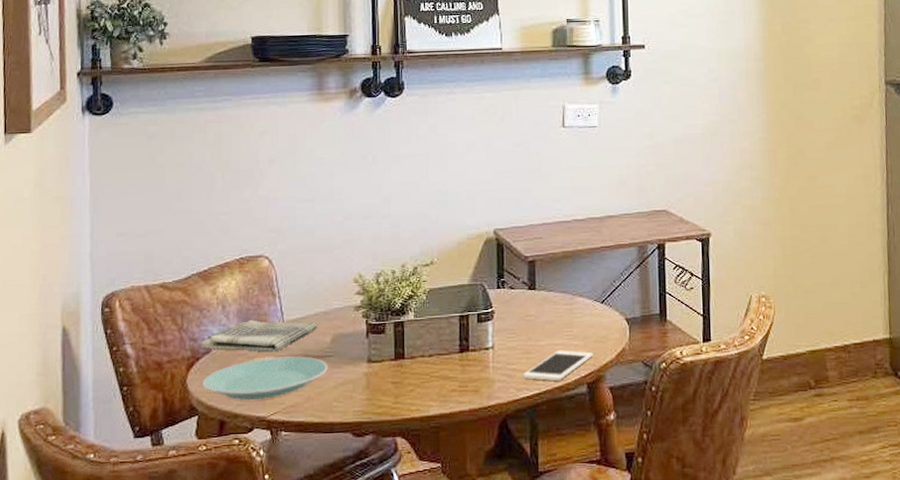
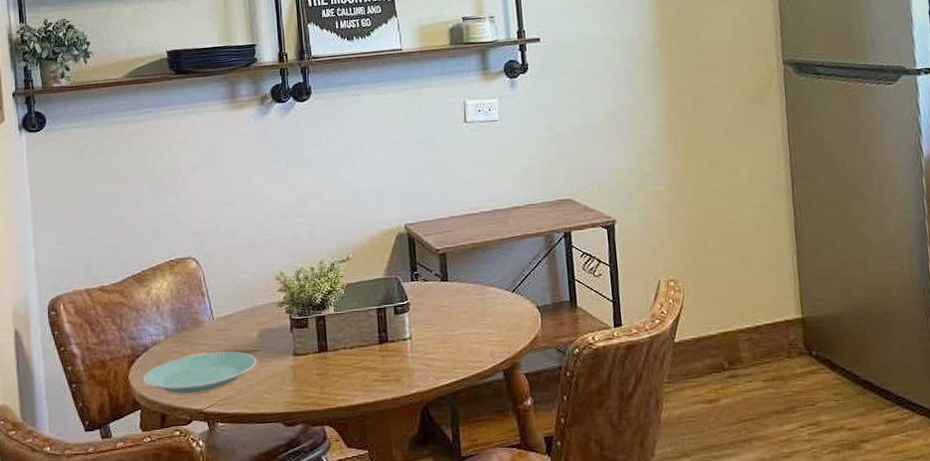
dish towel: present [201,319,317,353] -> none [140,318,245,349]
cell phone: present [523,350,593,381] -> none [441,338,508,369]

